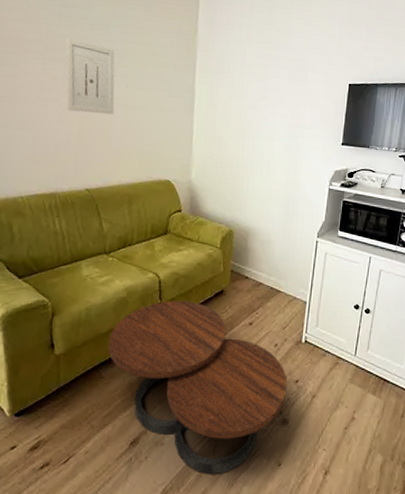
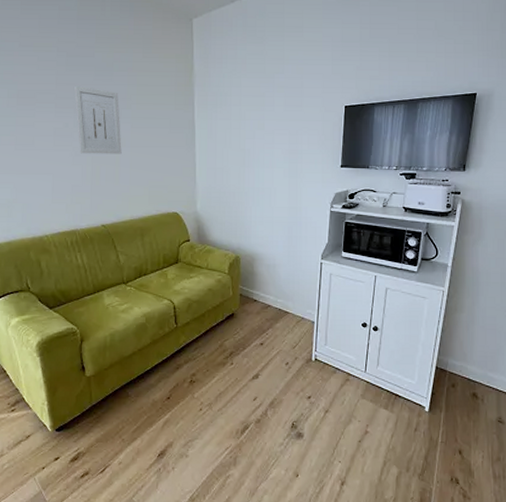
coffee table: present [108,300,288,475] -> none [132,324,300,485]

